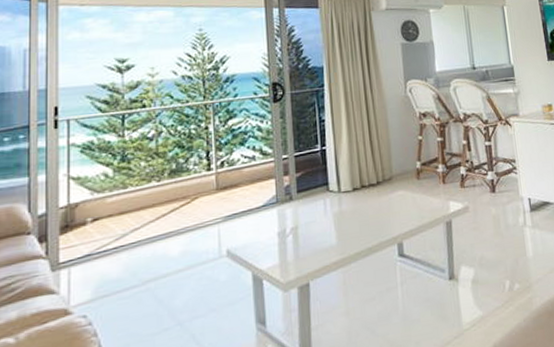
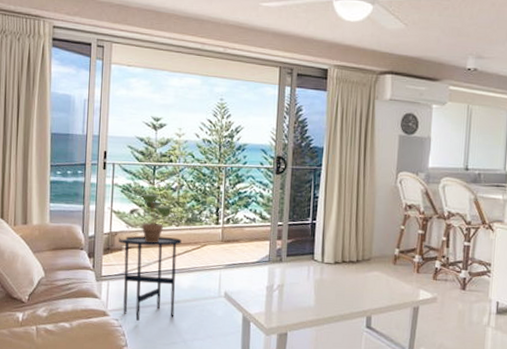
side table: none [81,196,166,313] -> present [119,236,182,322]
potted plant: none [93,148,150,209] -> present [129,193,172,243]

